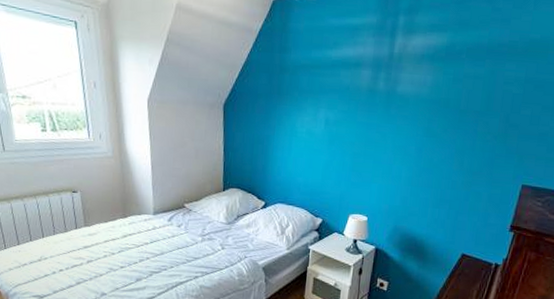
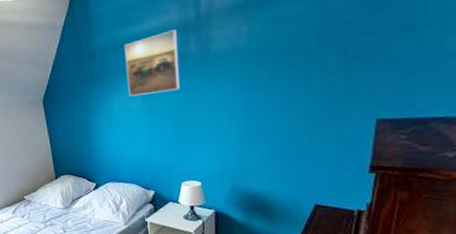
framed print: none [314,63,370,123] -> present [124,29,180,97]

